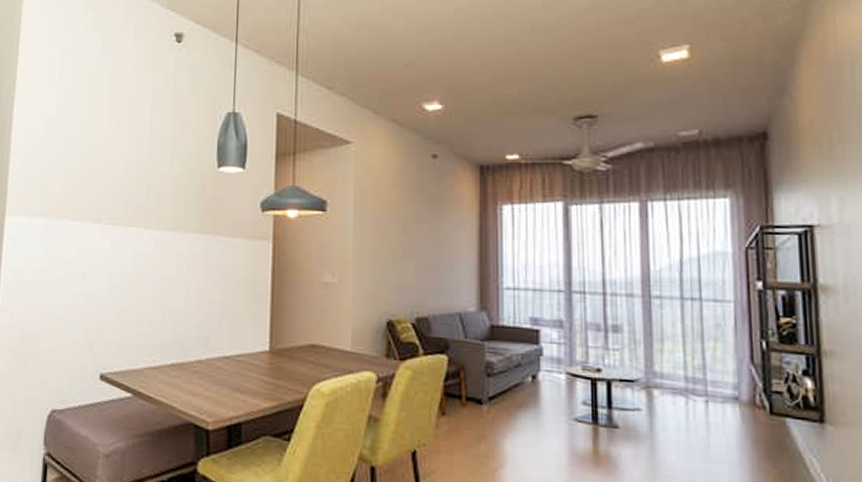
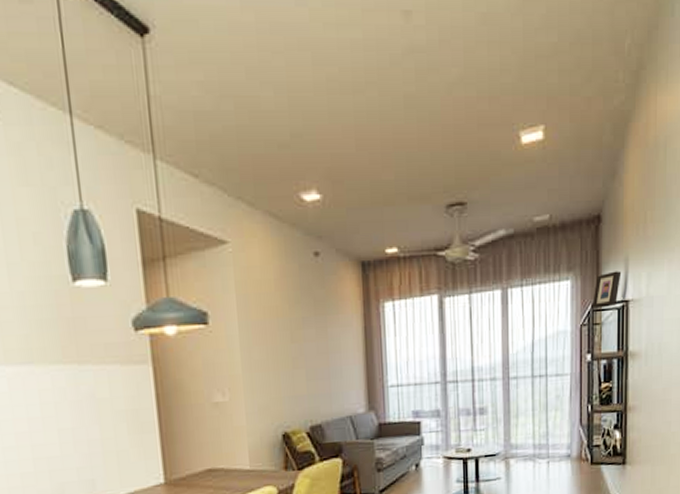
picture frame: none [761,192,801,231] -> present [592,271,622,308]

